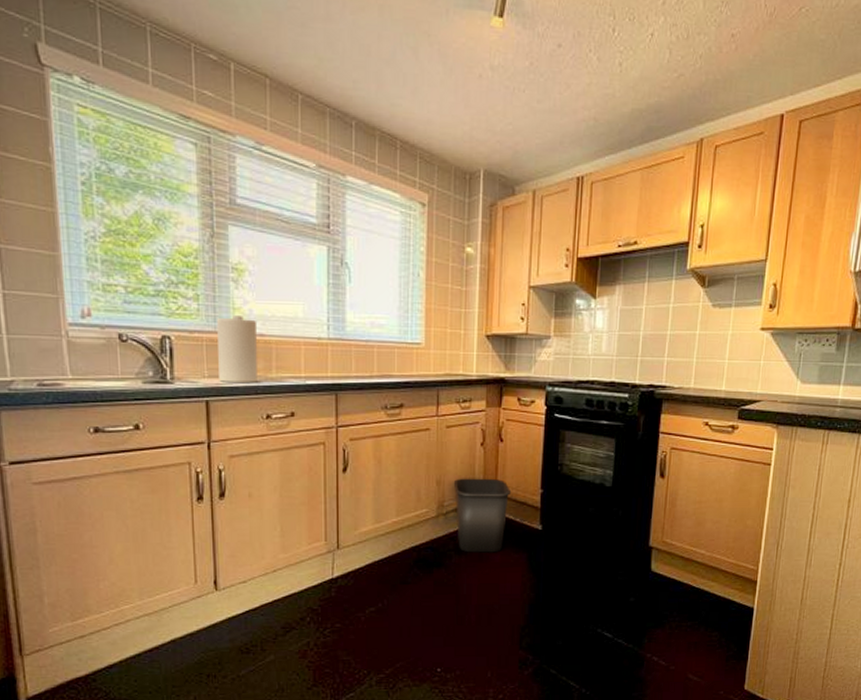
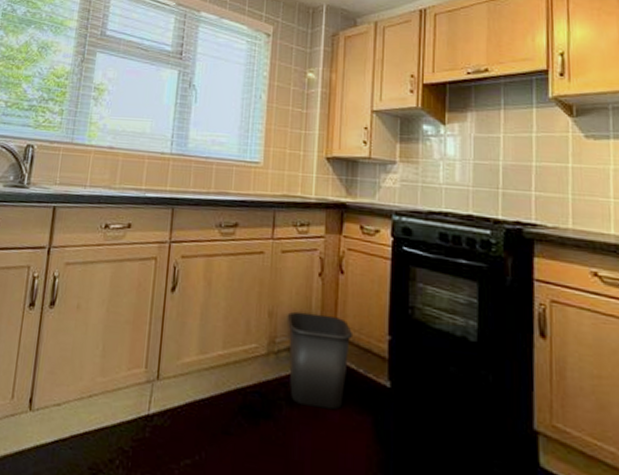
paper towel holder: present [217,316,258,384] -> none [68,129,109,192]

